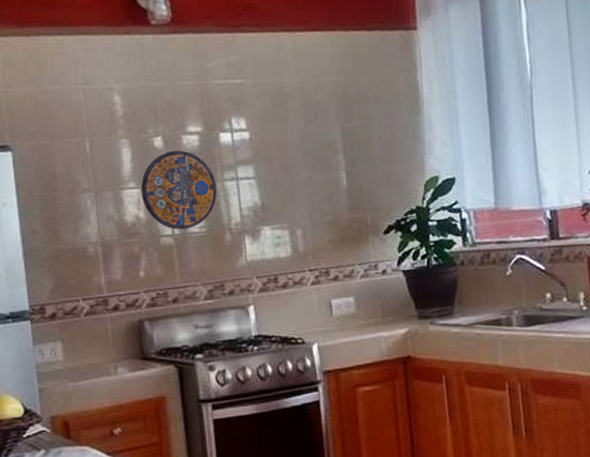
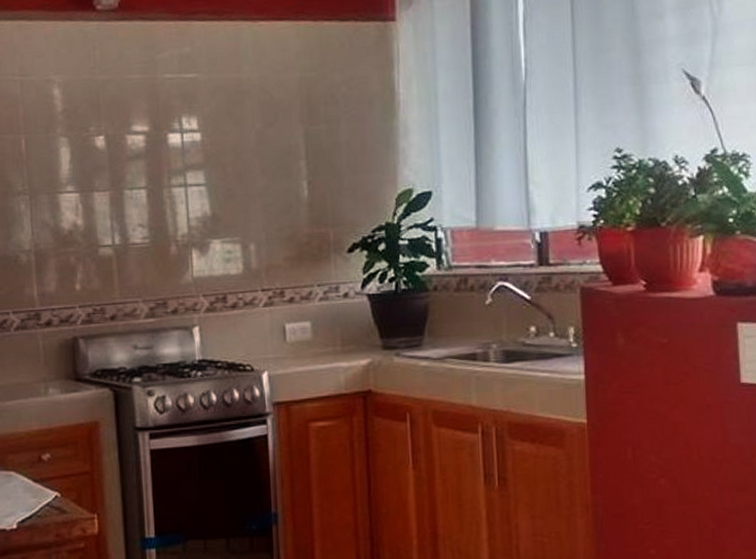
manhole cover: present [141,150,217,230] -> none [79,151,163,240]

